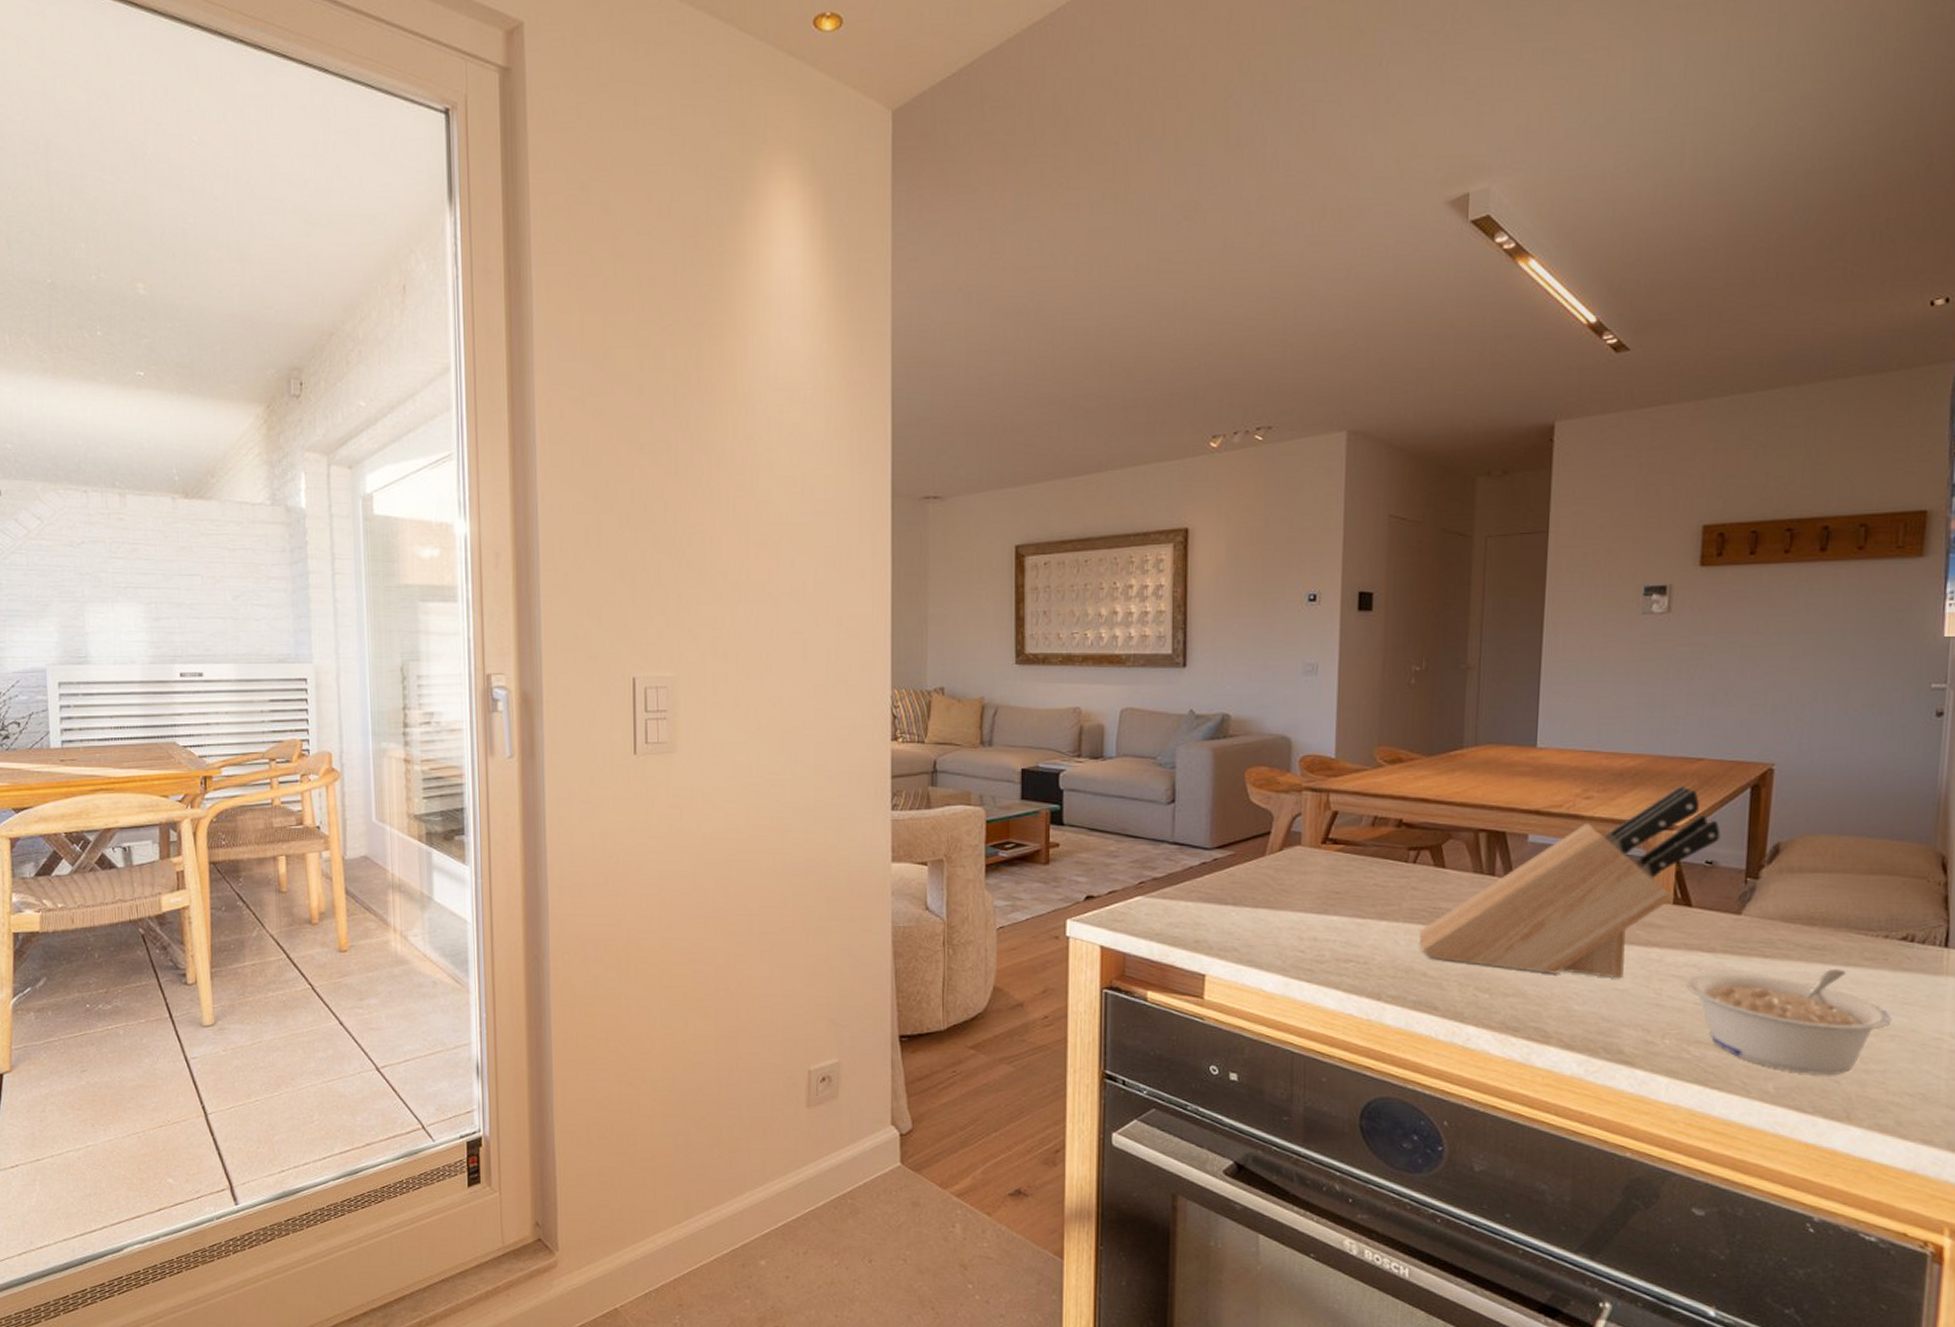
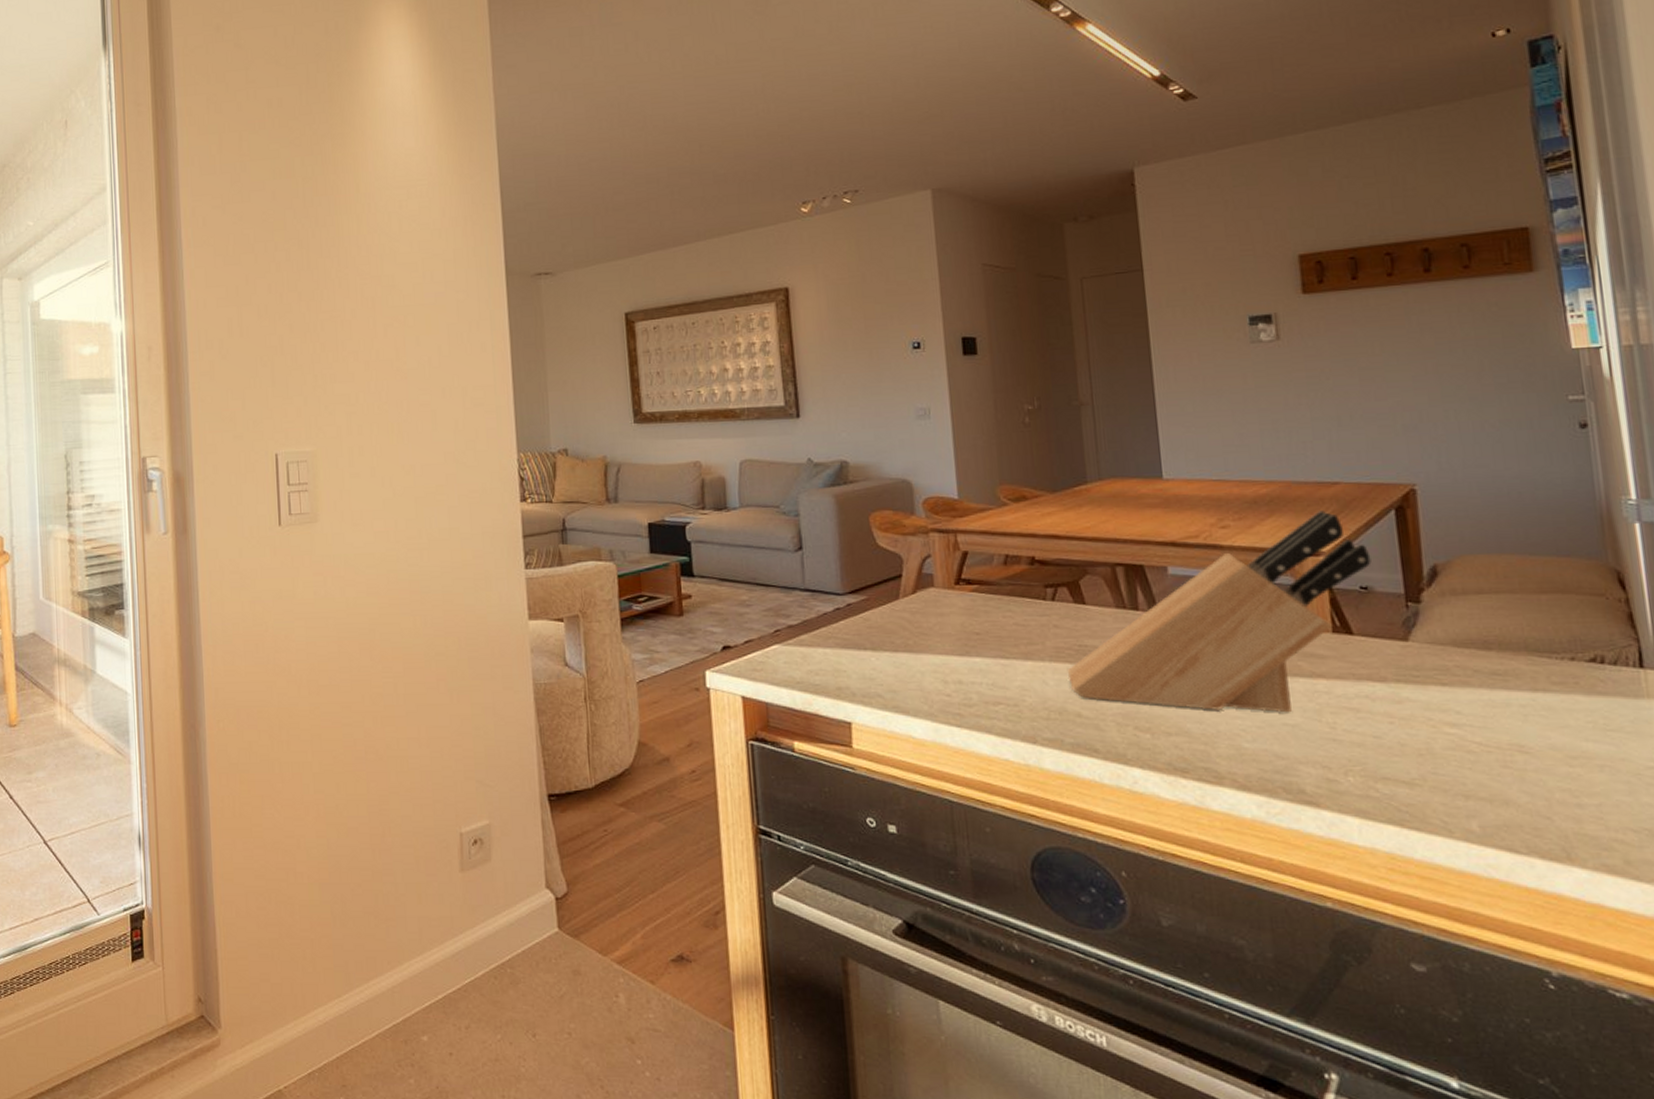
legume: present [1685,969,1892,1076] -> none [1360,695,1597,812]

